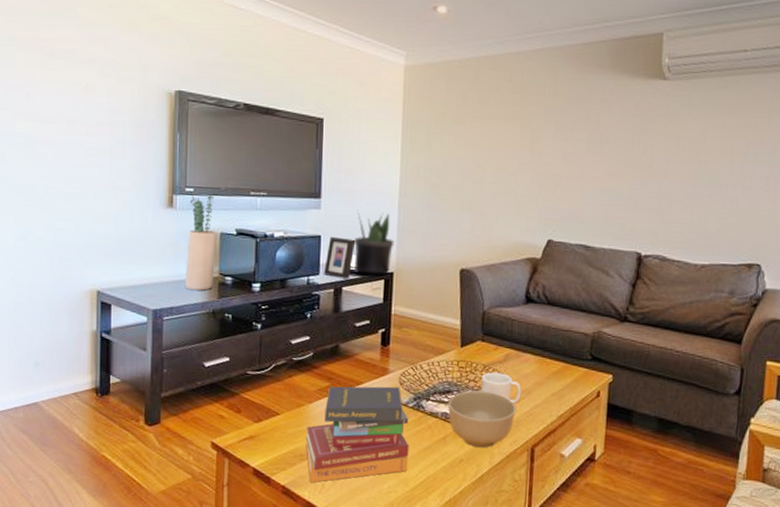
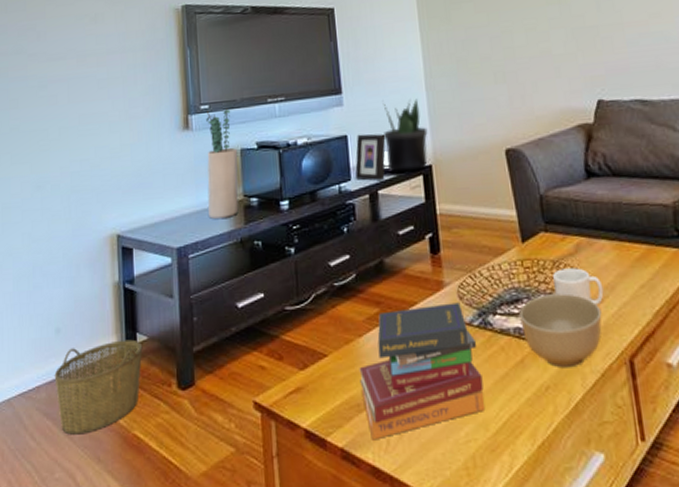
basket: none [32,379,115,450] -> present [54,339,143,435]

